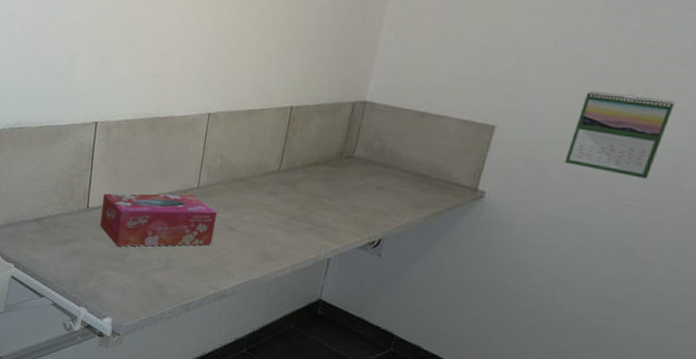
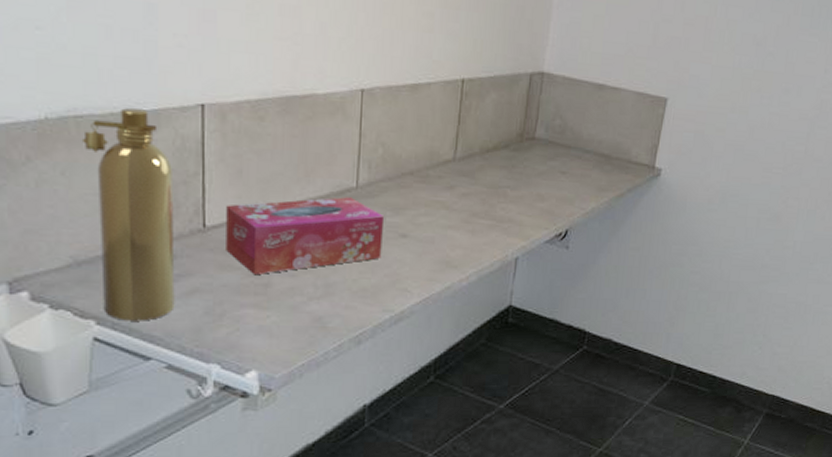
spray bottle: none [19,123,73,270] -> present [81,107,175,321]
calendar: present [564,90,675,179] -> none [725,59,807,147]

